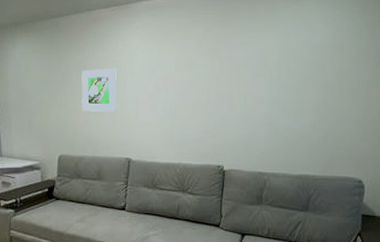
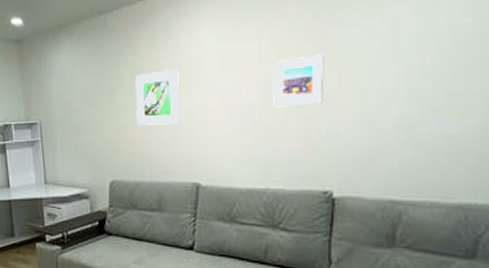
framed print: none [185,67,220,104] -> present [273,54,324,108]

